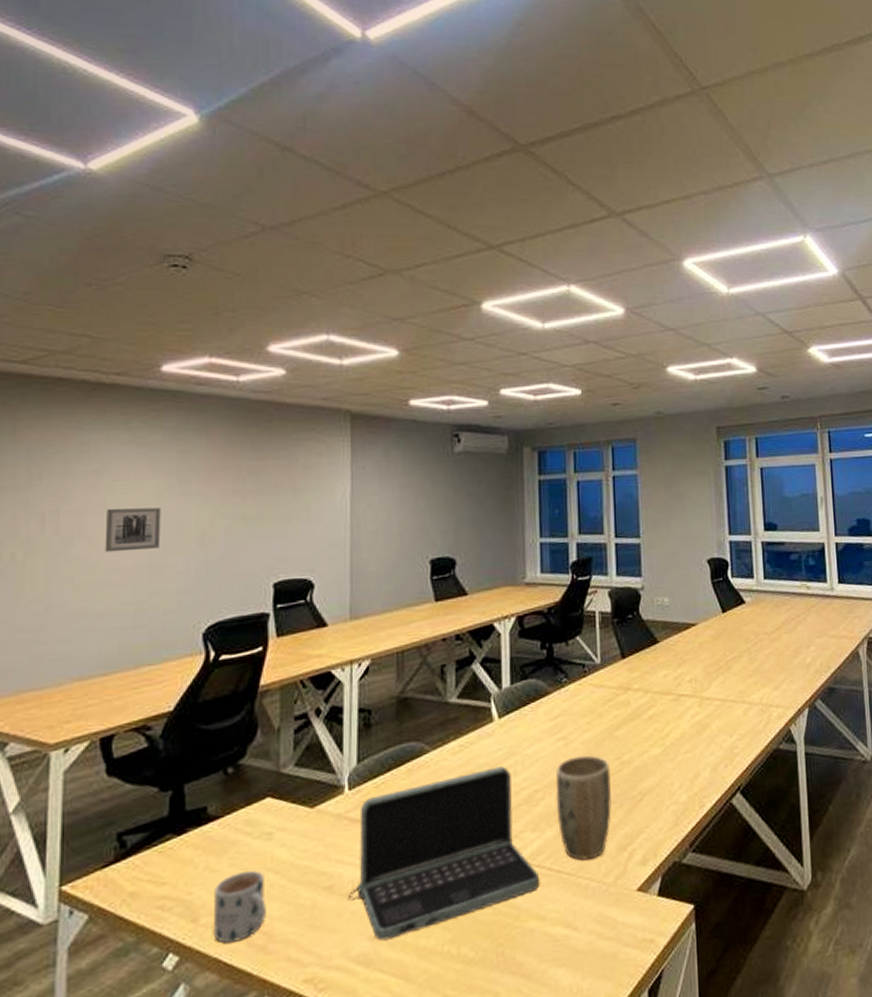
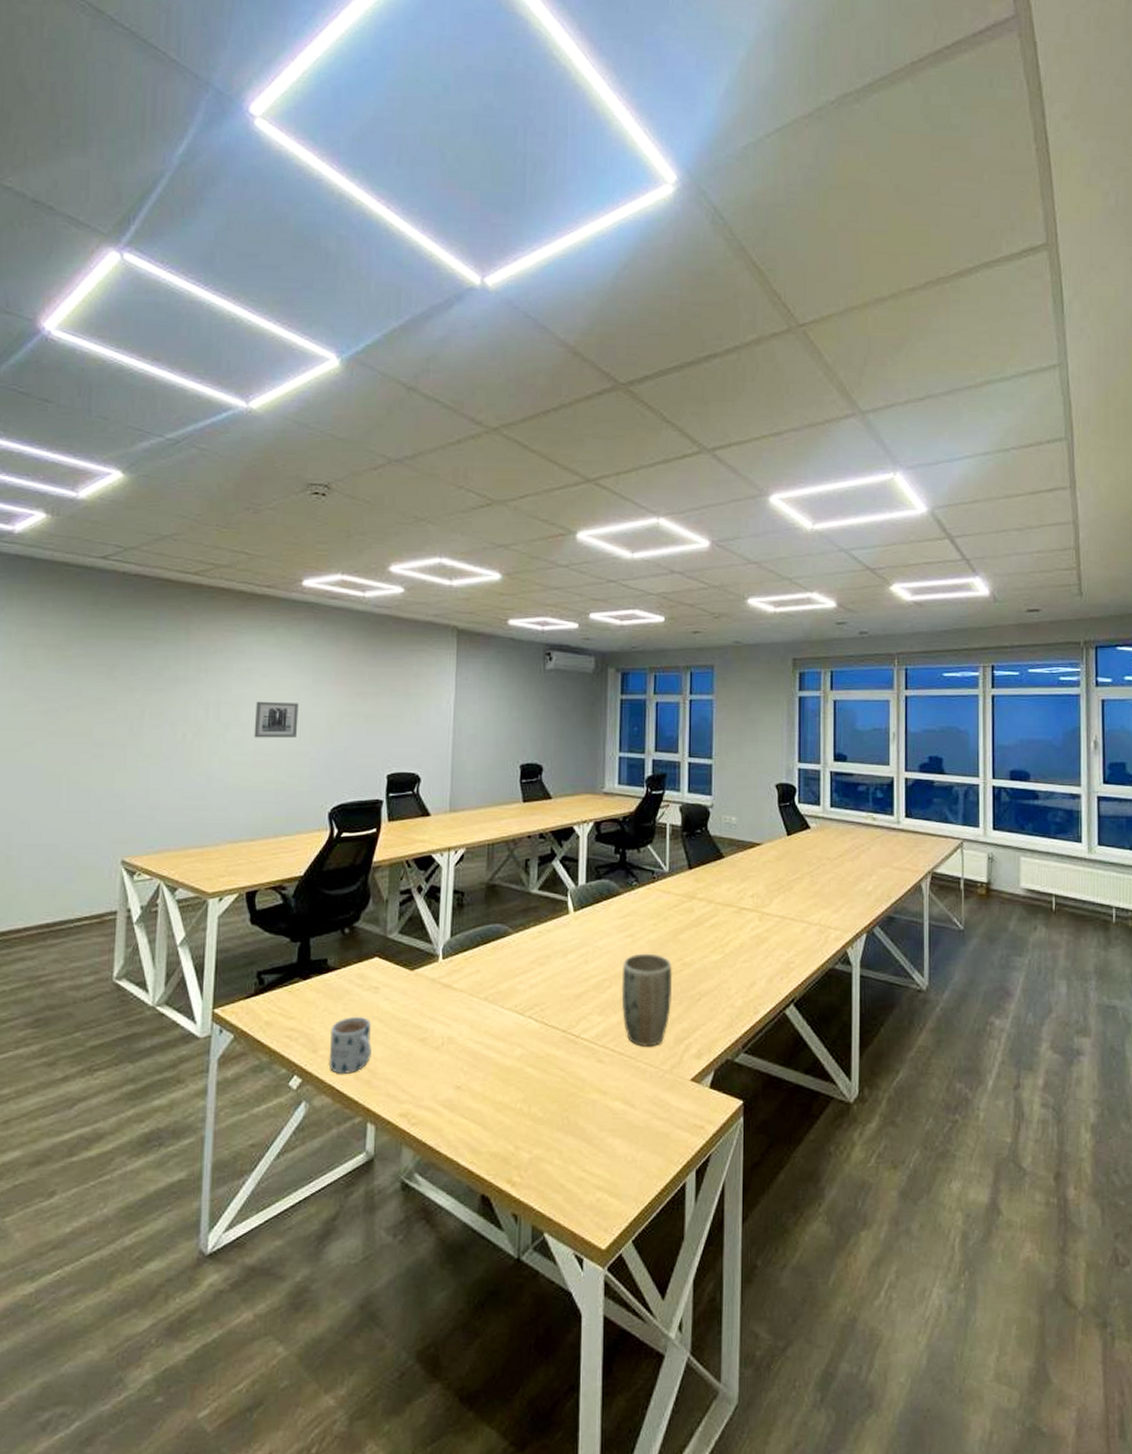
laptop: present [347,766,539,941] -> none [438,954,602,1091]

